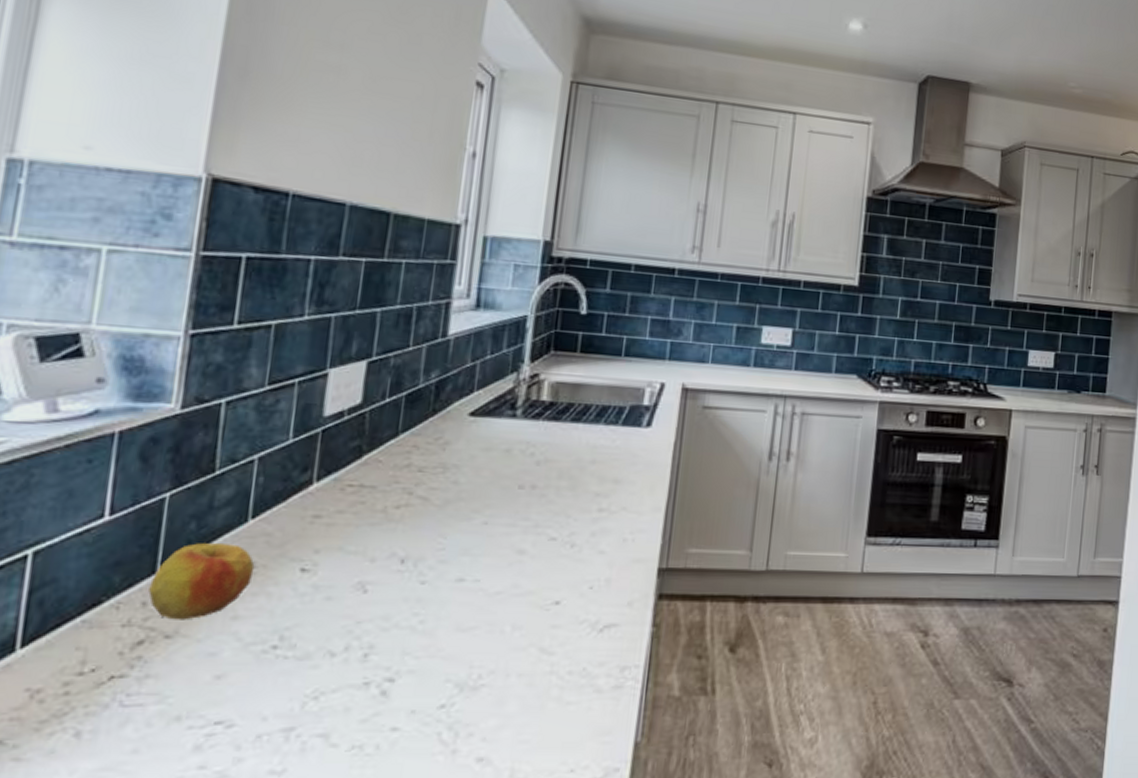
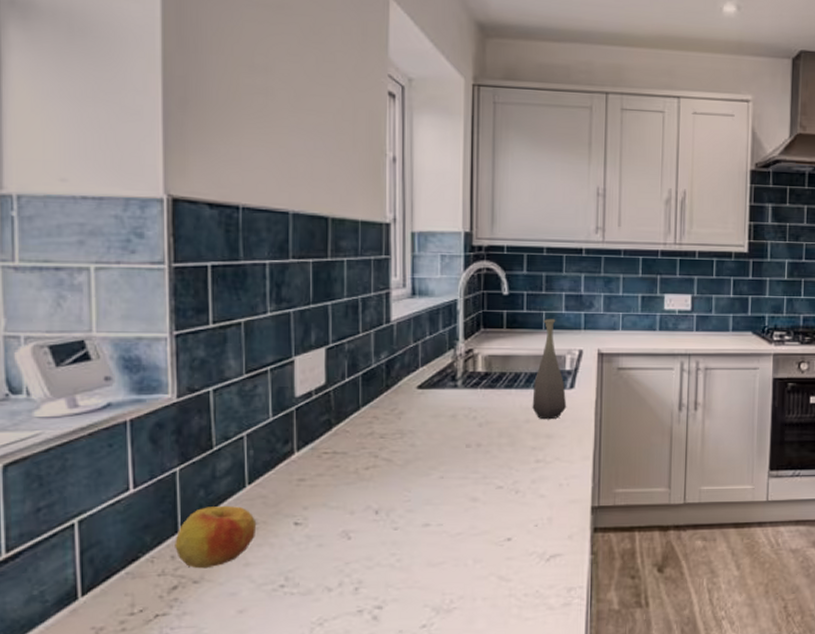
bottle: none [600,345,641,462] -> present [532,319,567,420]

